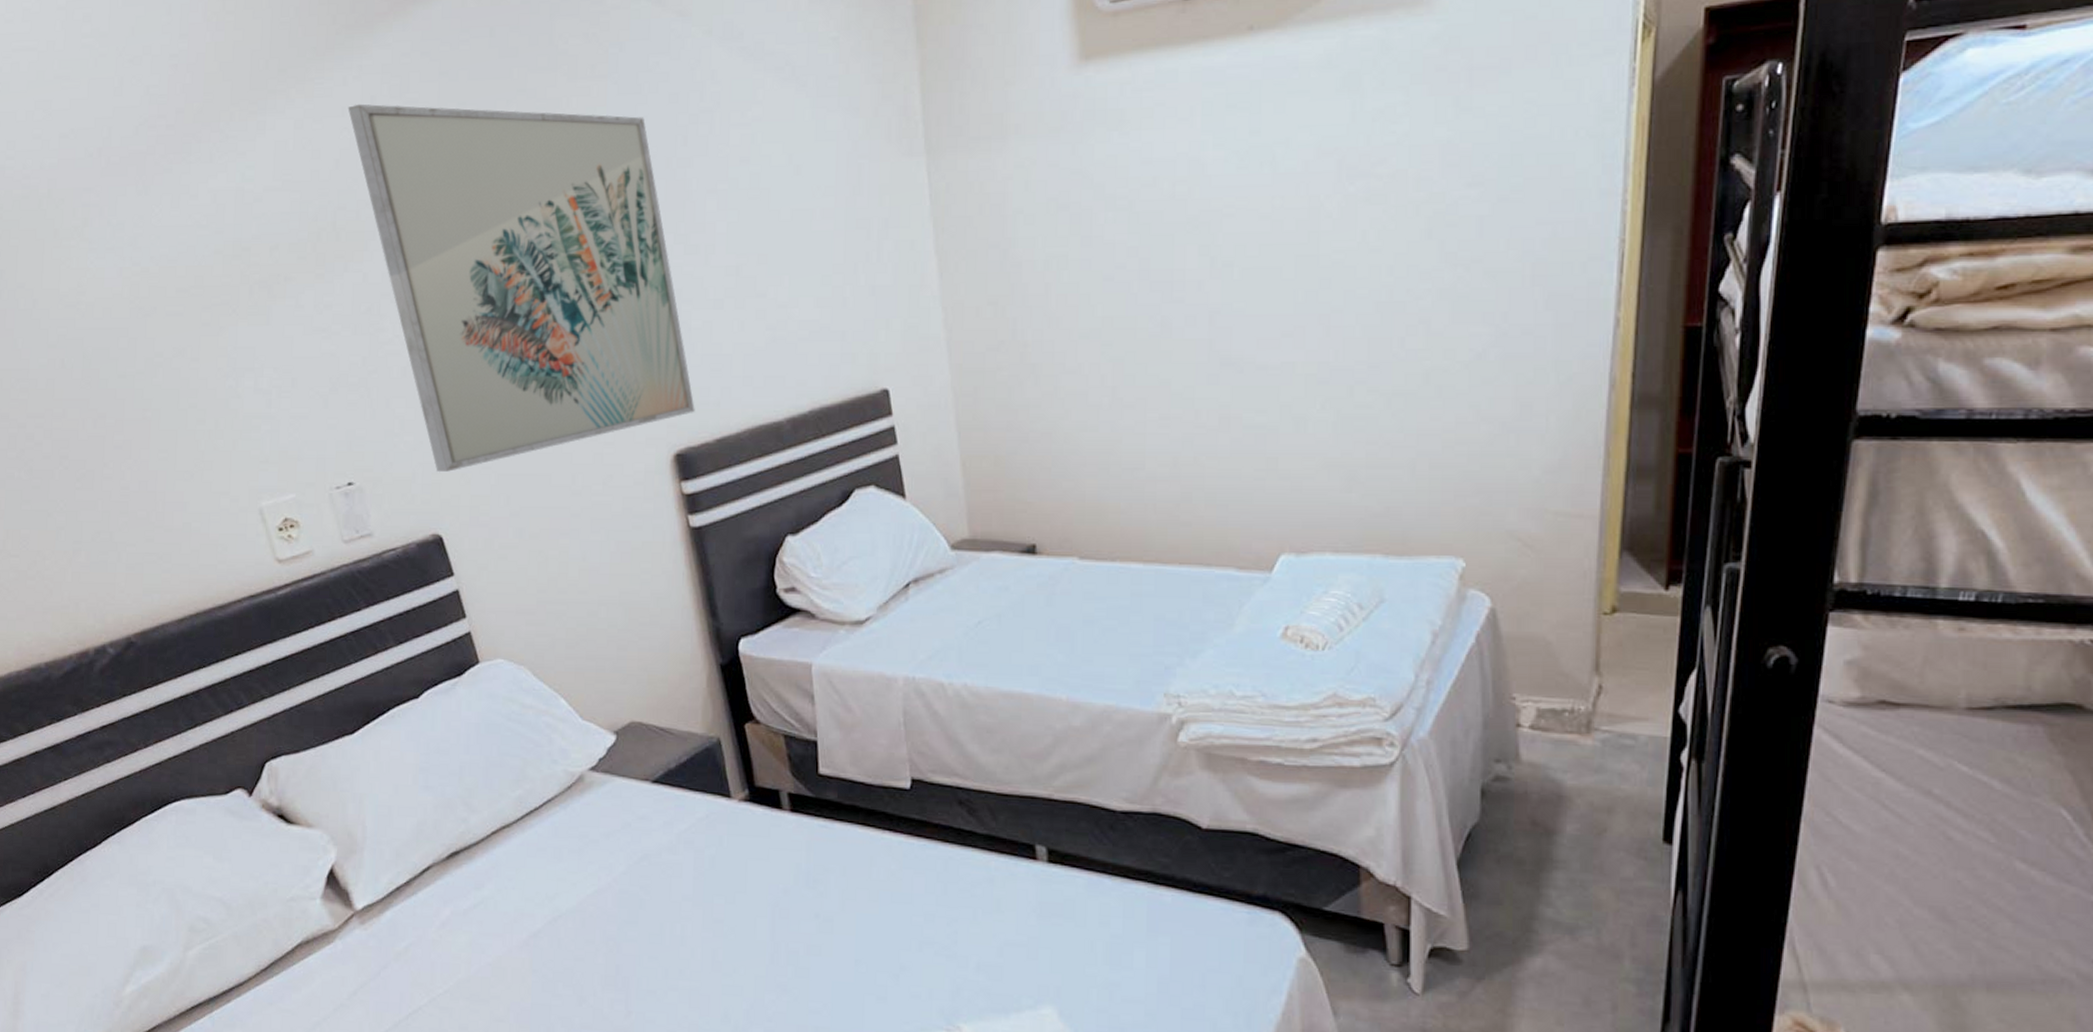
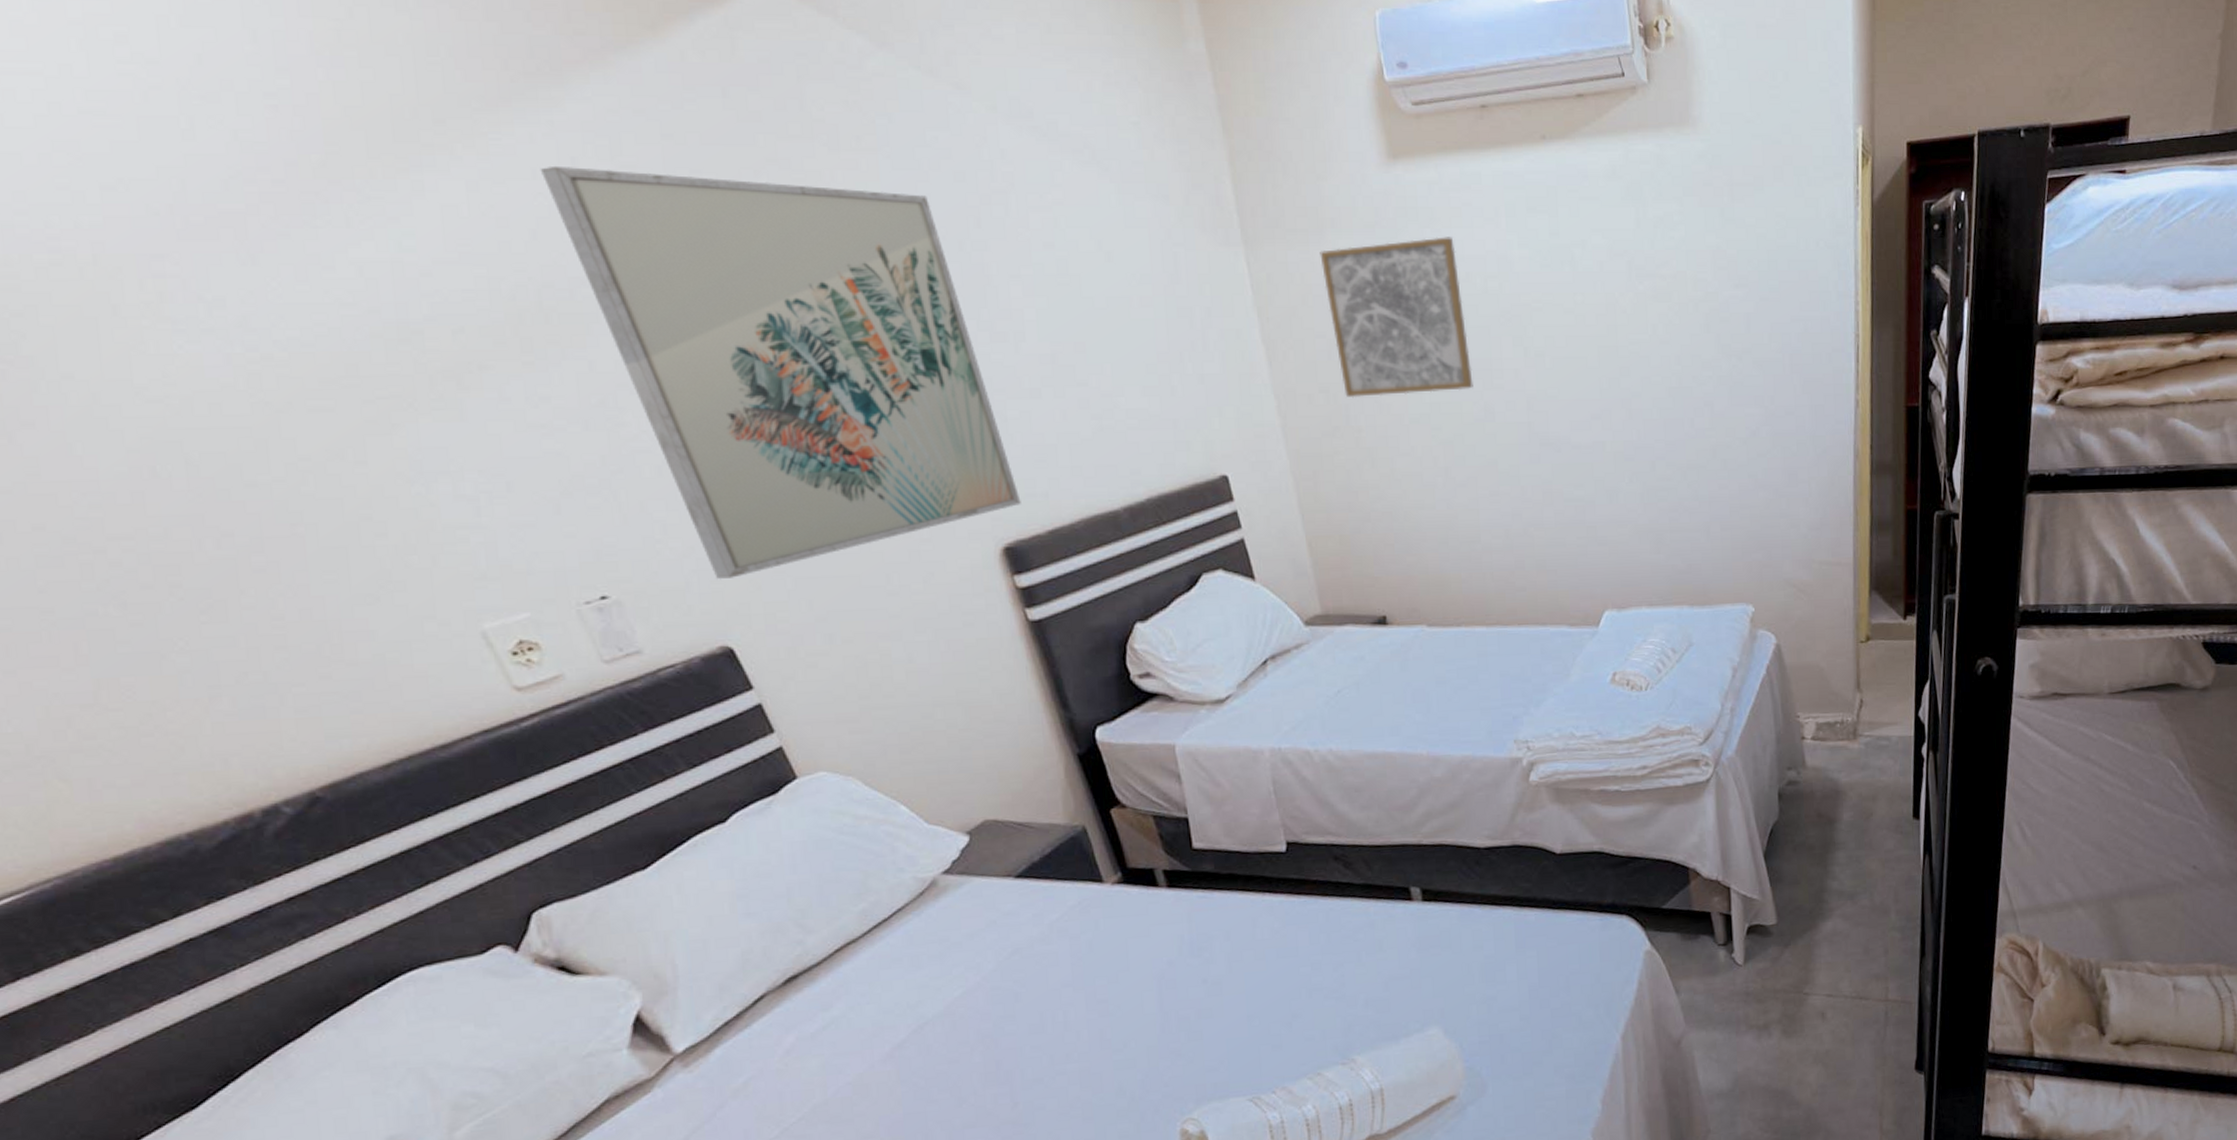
wall art: none [1001,139,1151,311] -> present [1320,237,1473,398]

